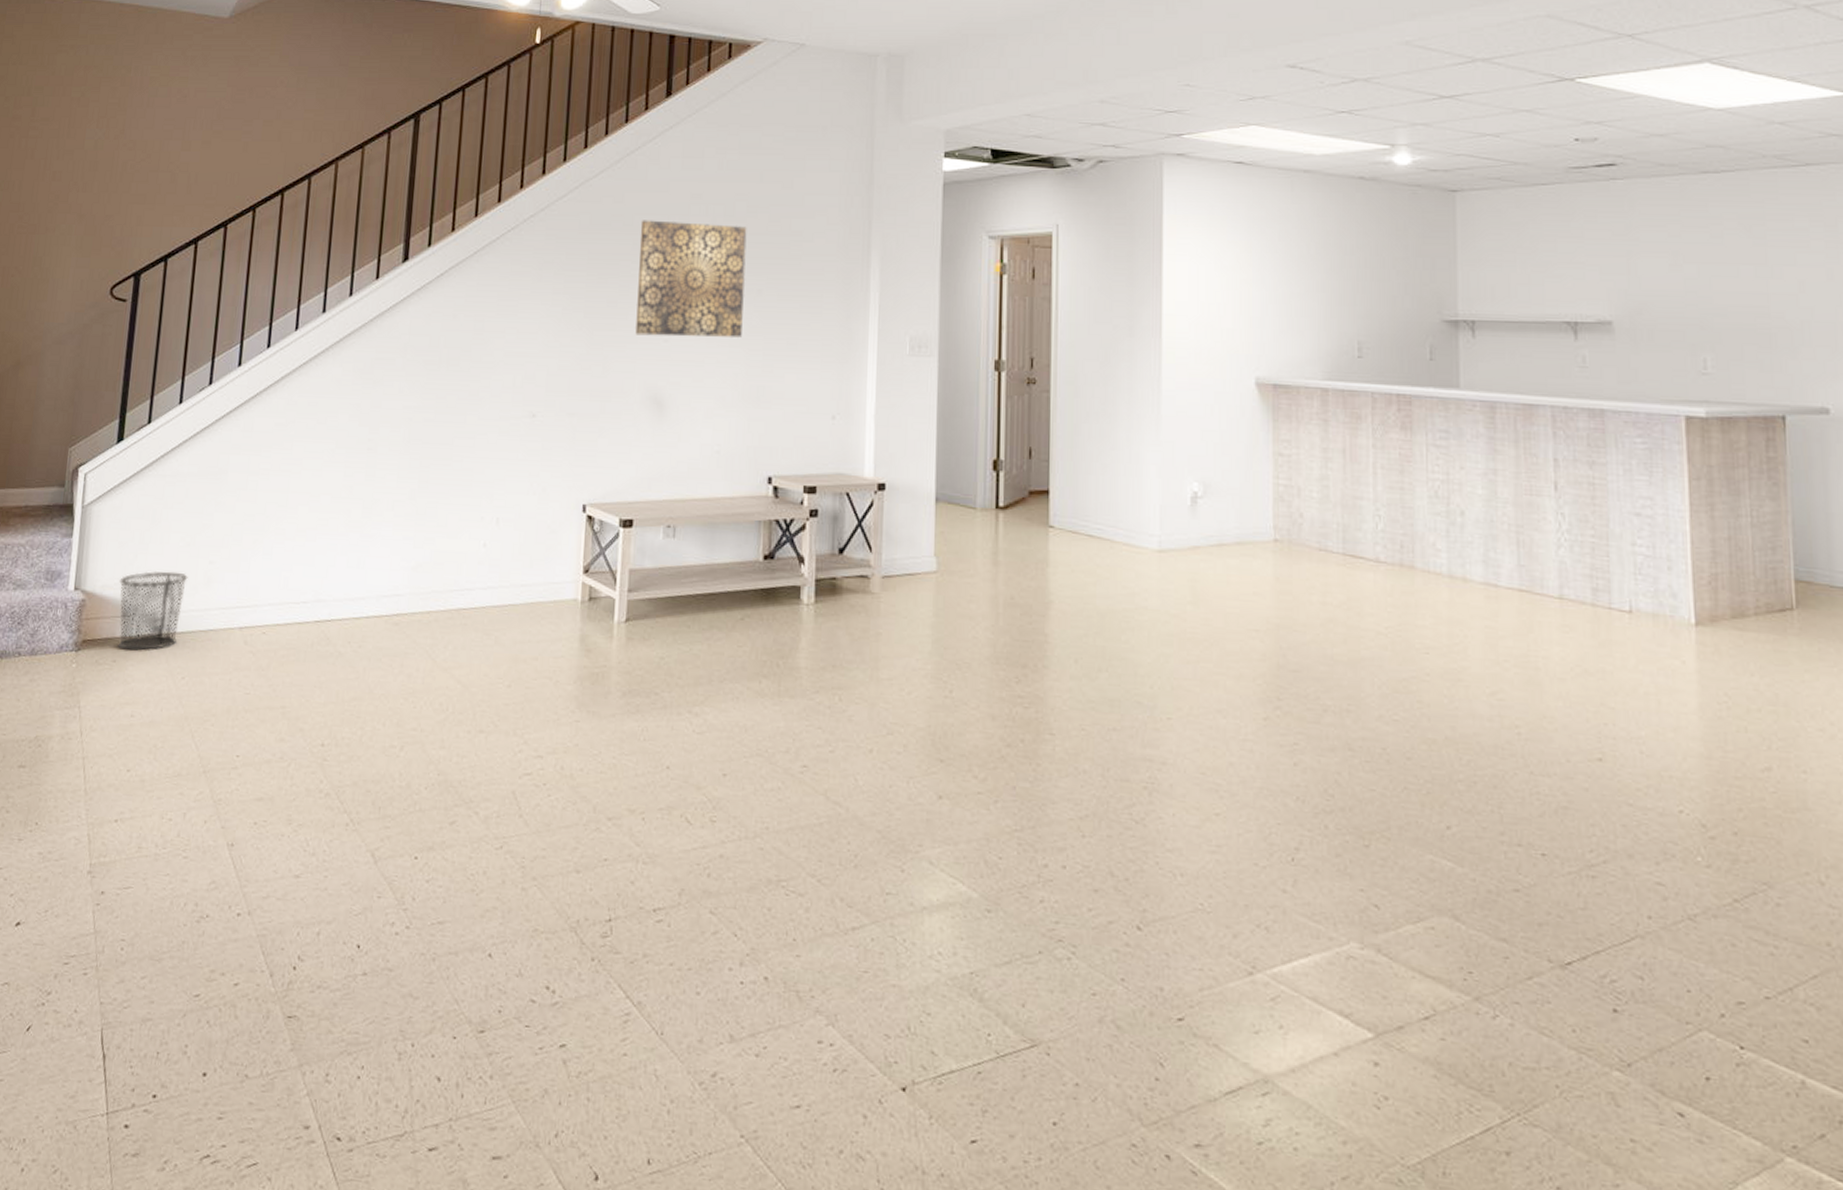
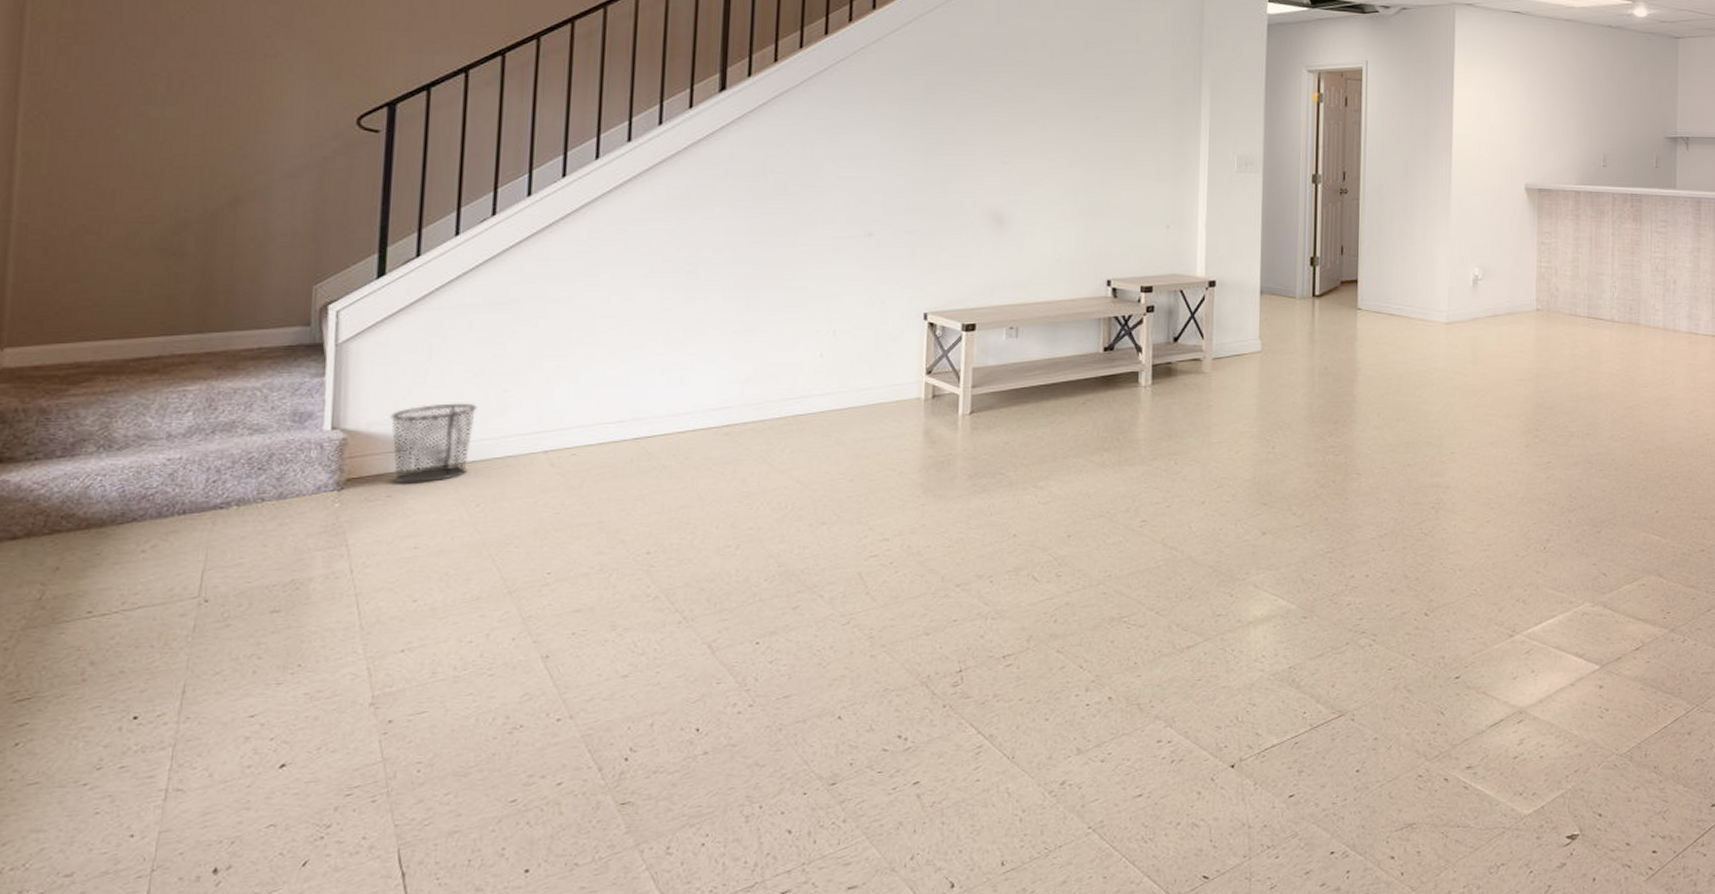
wall art: present [635,220,747,338] -> none [974,53,1084,159]

